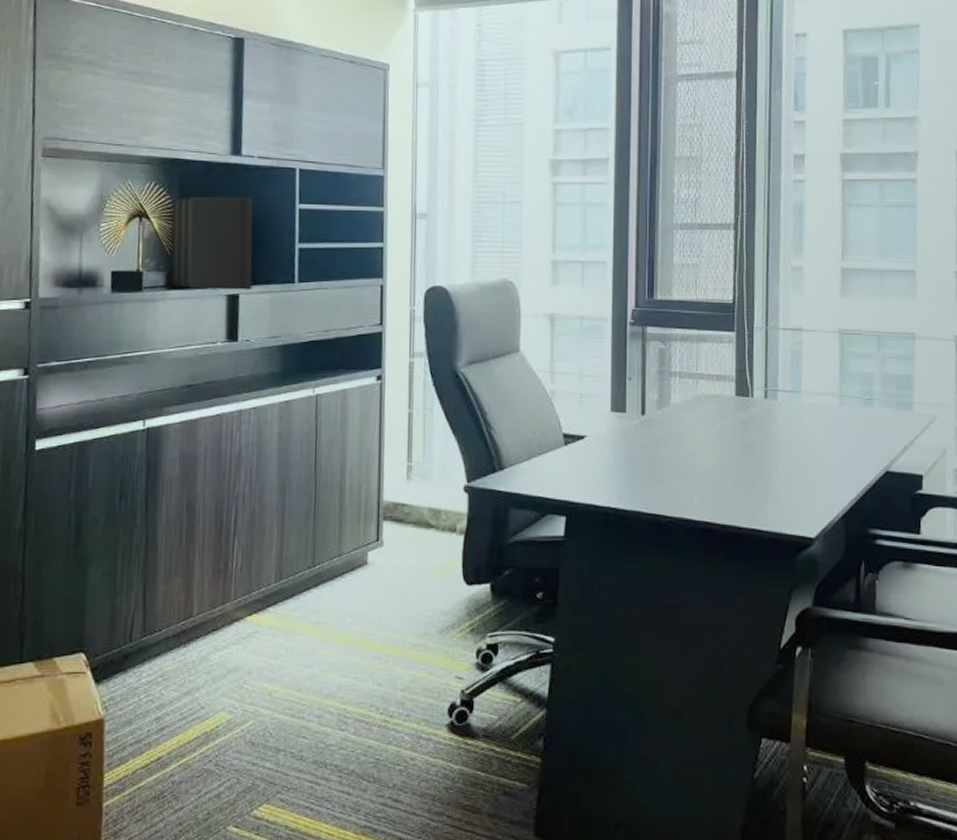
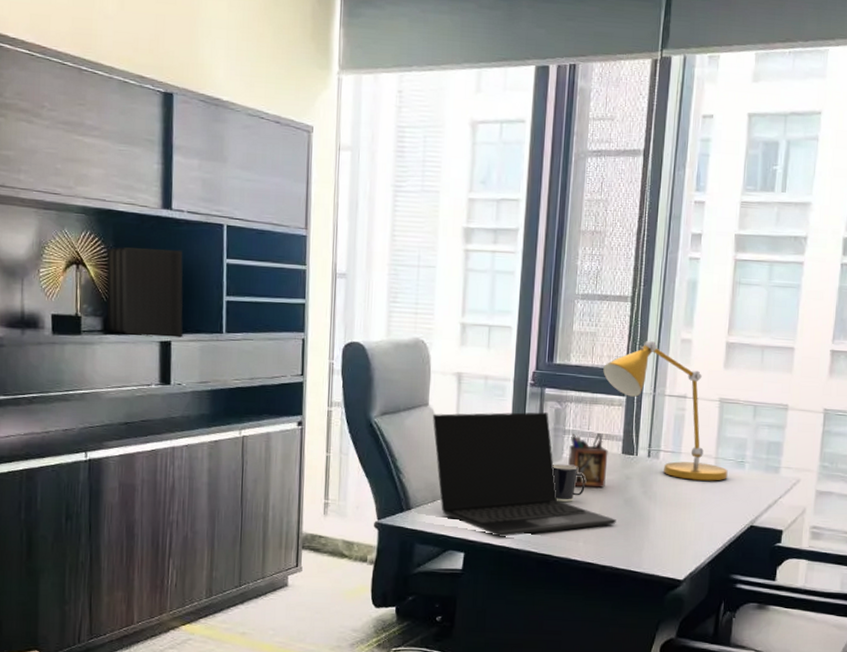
laptop: none [525,353,735,497] -> present [433,412,616,537]
mug: none [660,410,697,454] -> present [552,464,585,503]
desk organizer: none [677,374,720,436] -> present [568,433,608,488]
desk lamp: none [709,269,855,422] -> present [603,340,728,481]

